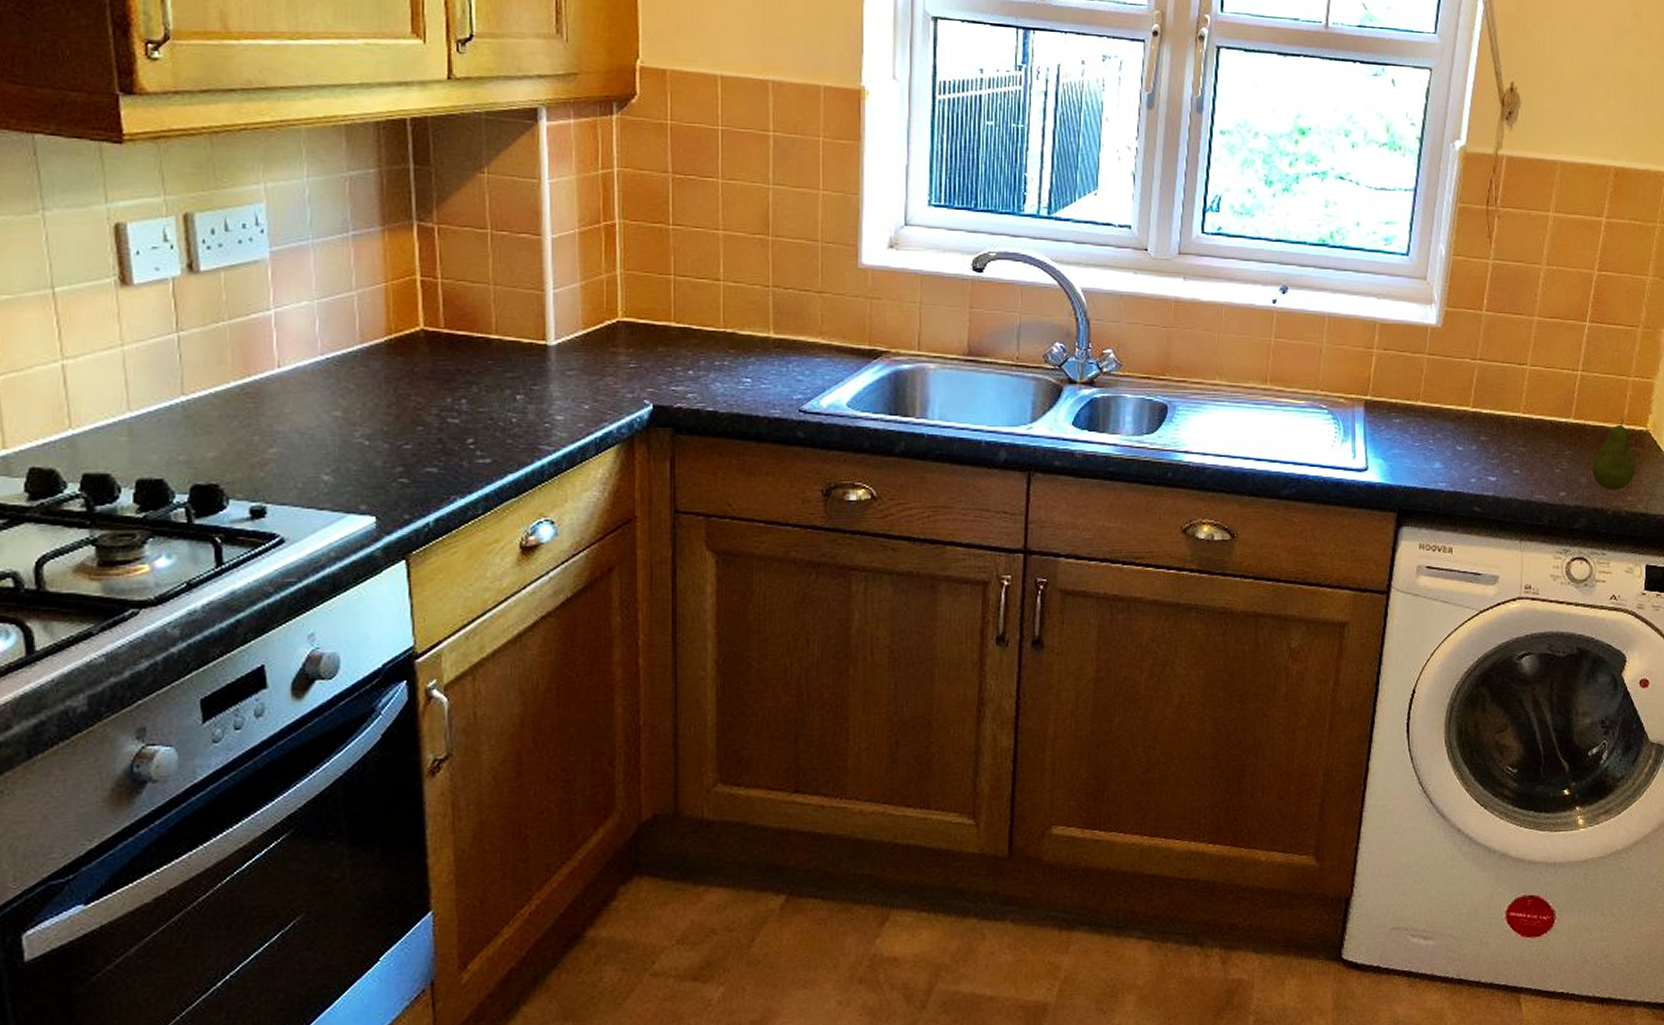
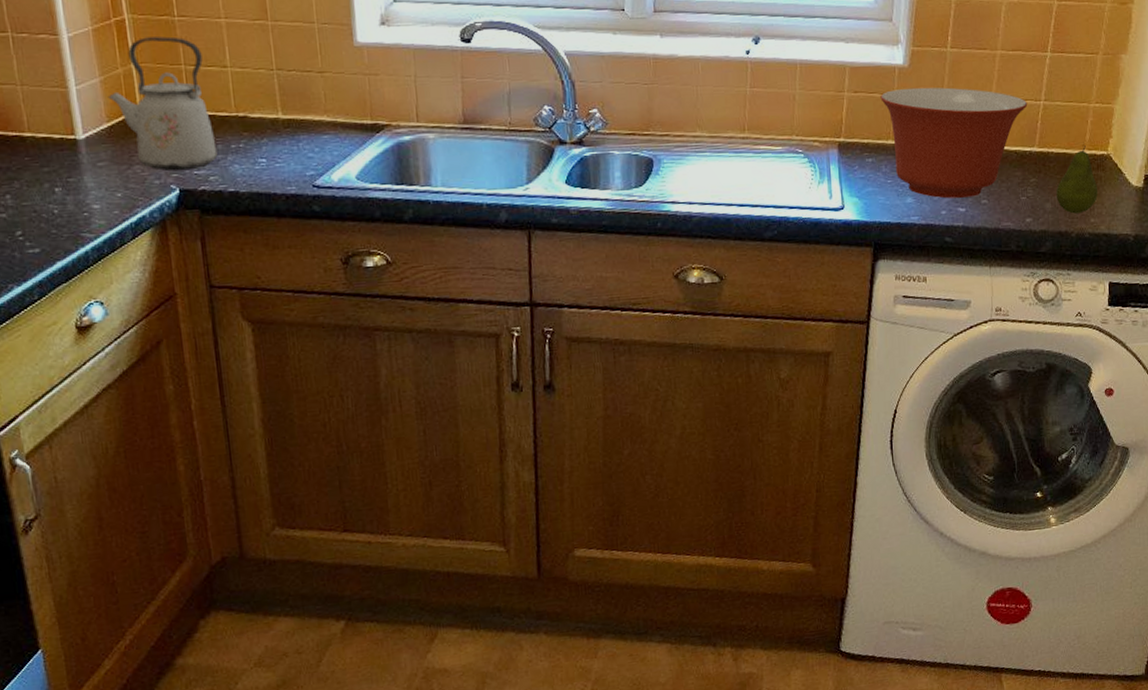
kettle: none [586,244,699,386] -> present [107,36,218,172]
mixing bowl: none [1411,349,1565,466] -> present [880,87,1028,199]

